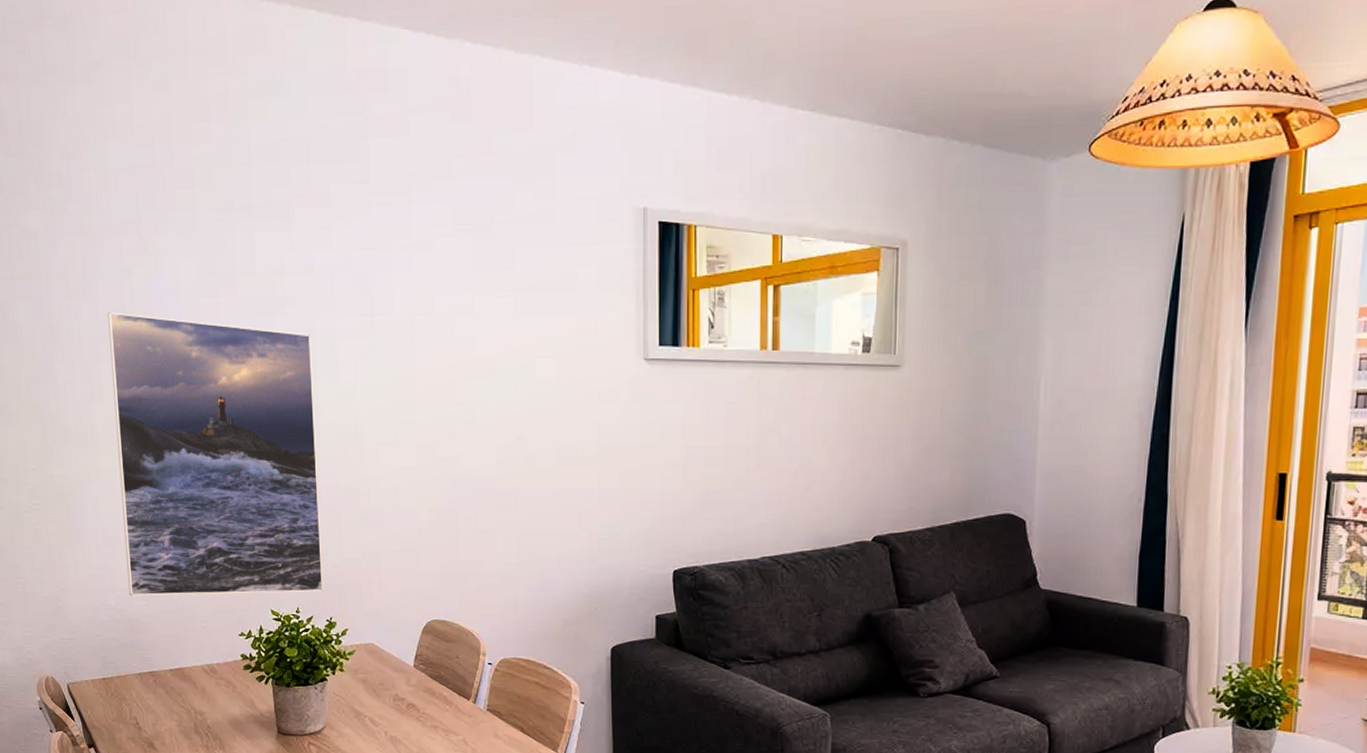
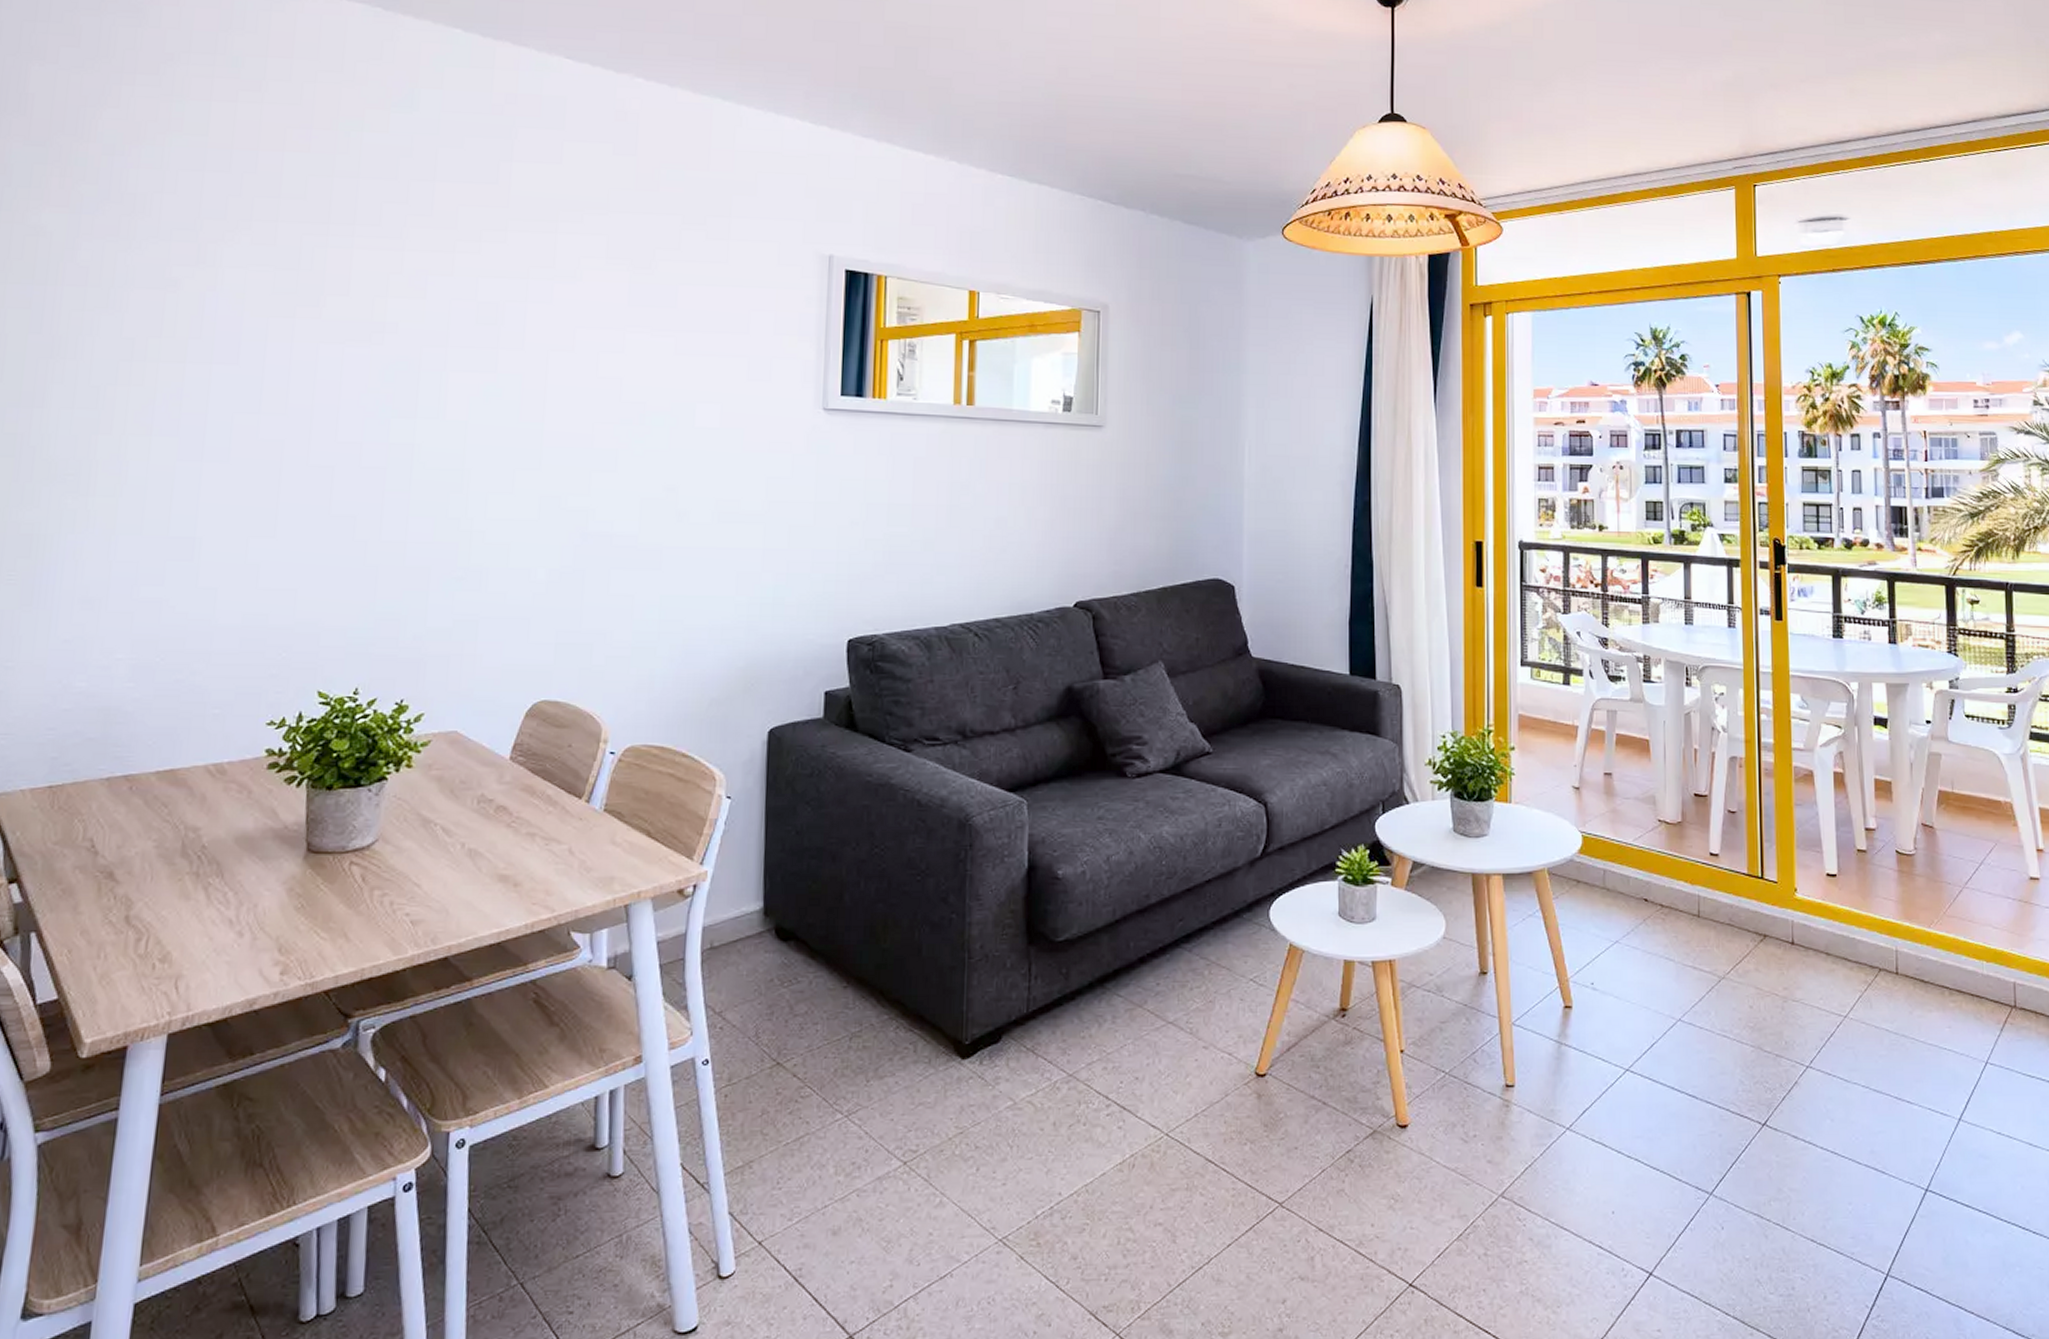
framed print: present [107,311,323,596] -> none [109,327,414,675]

